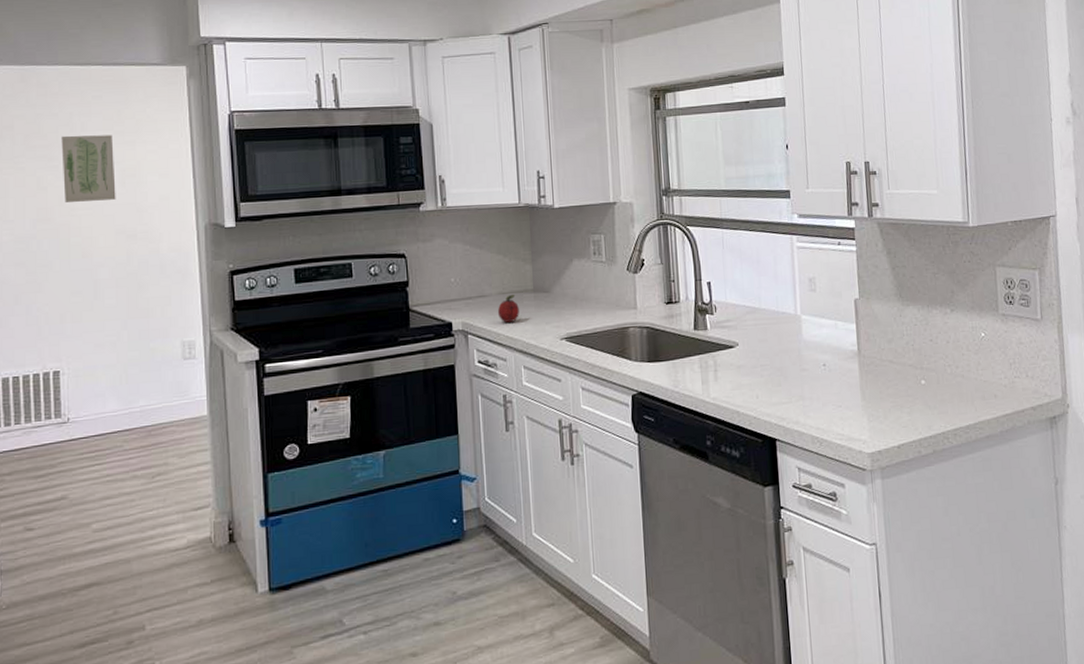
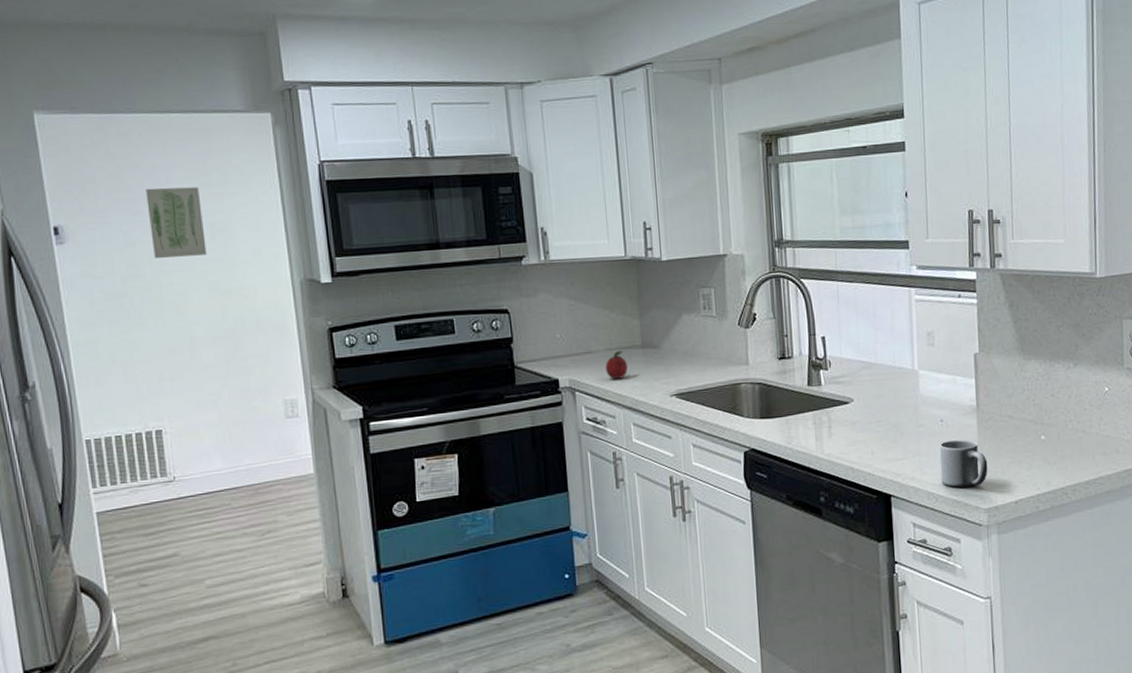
mug: none [822,384,871,432] -> present [939,440,988,488]

